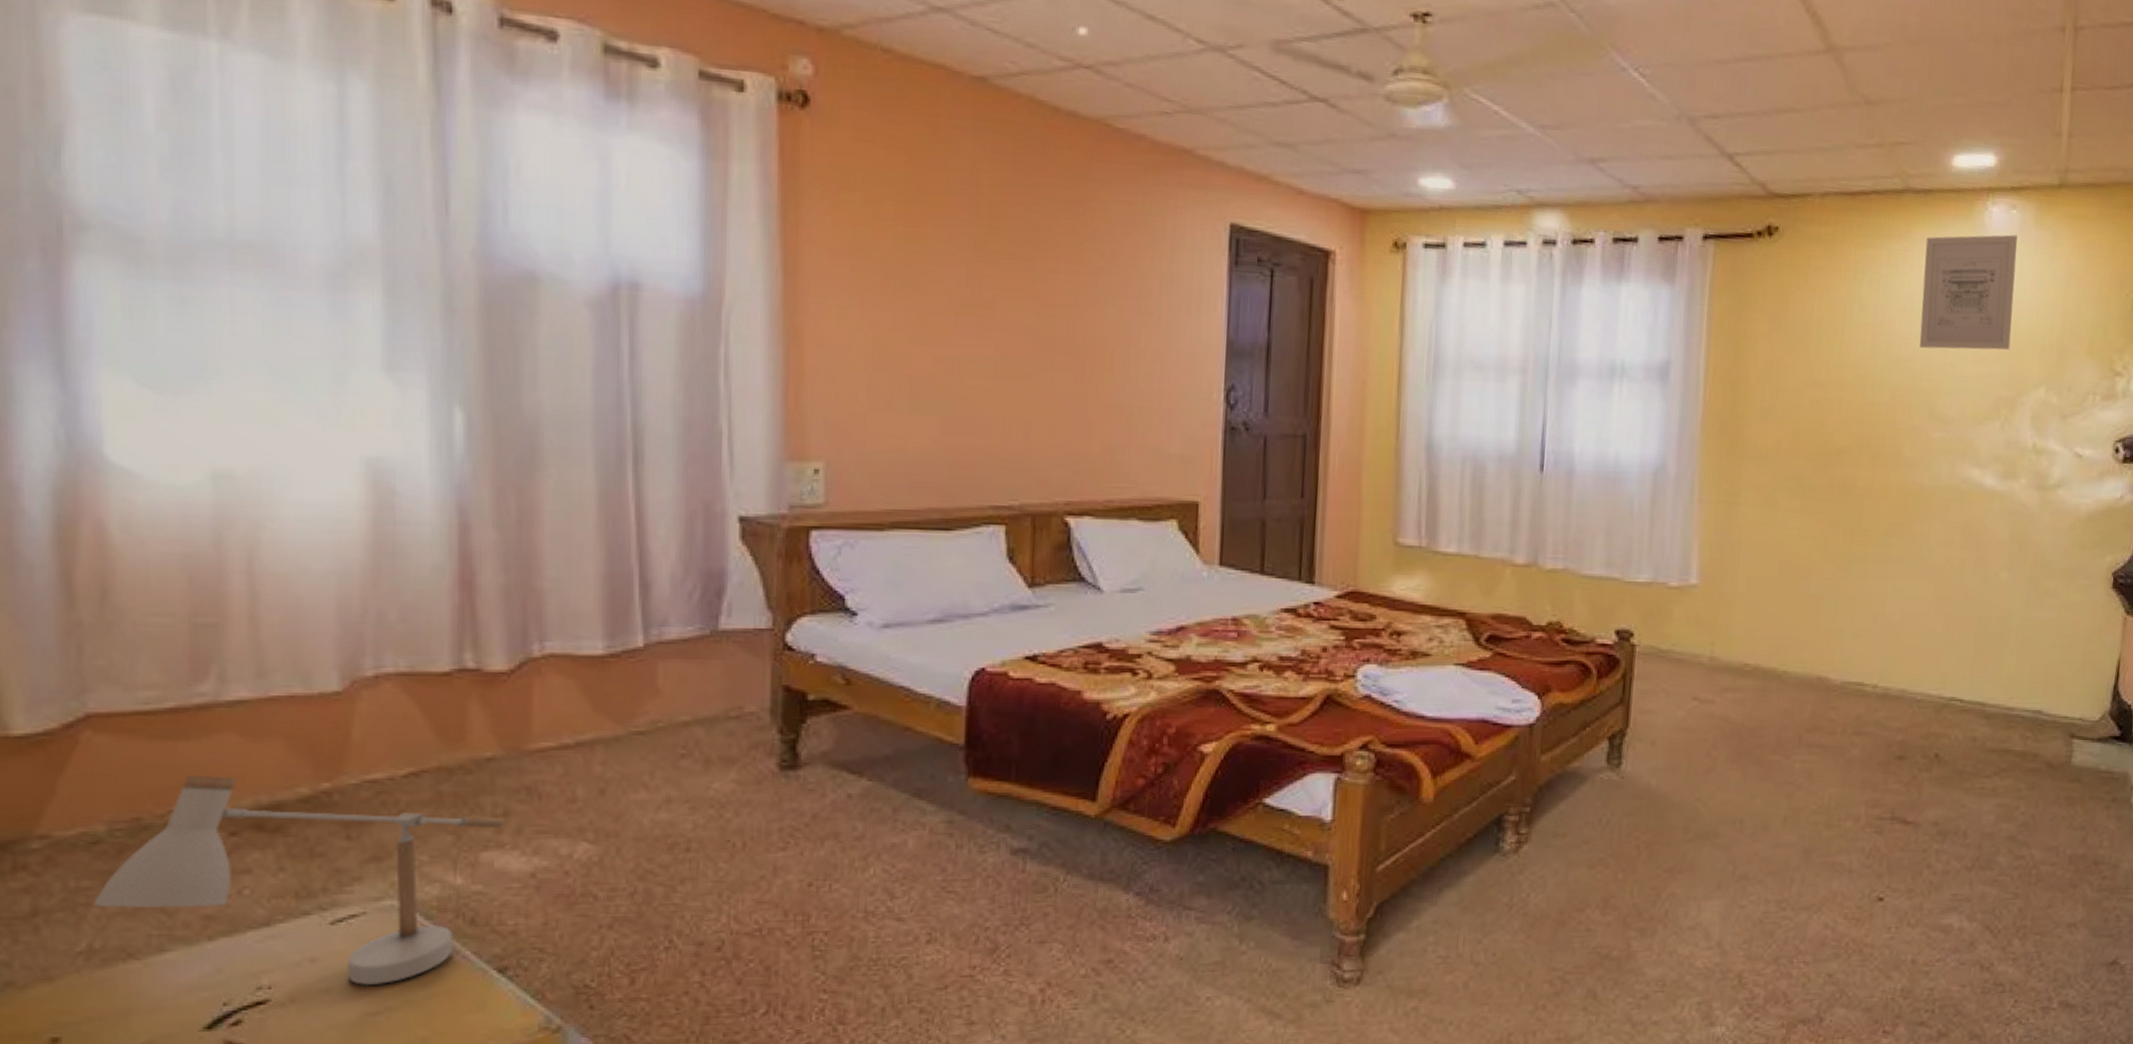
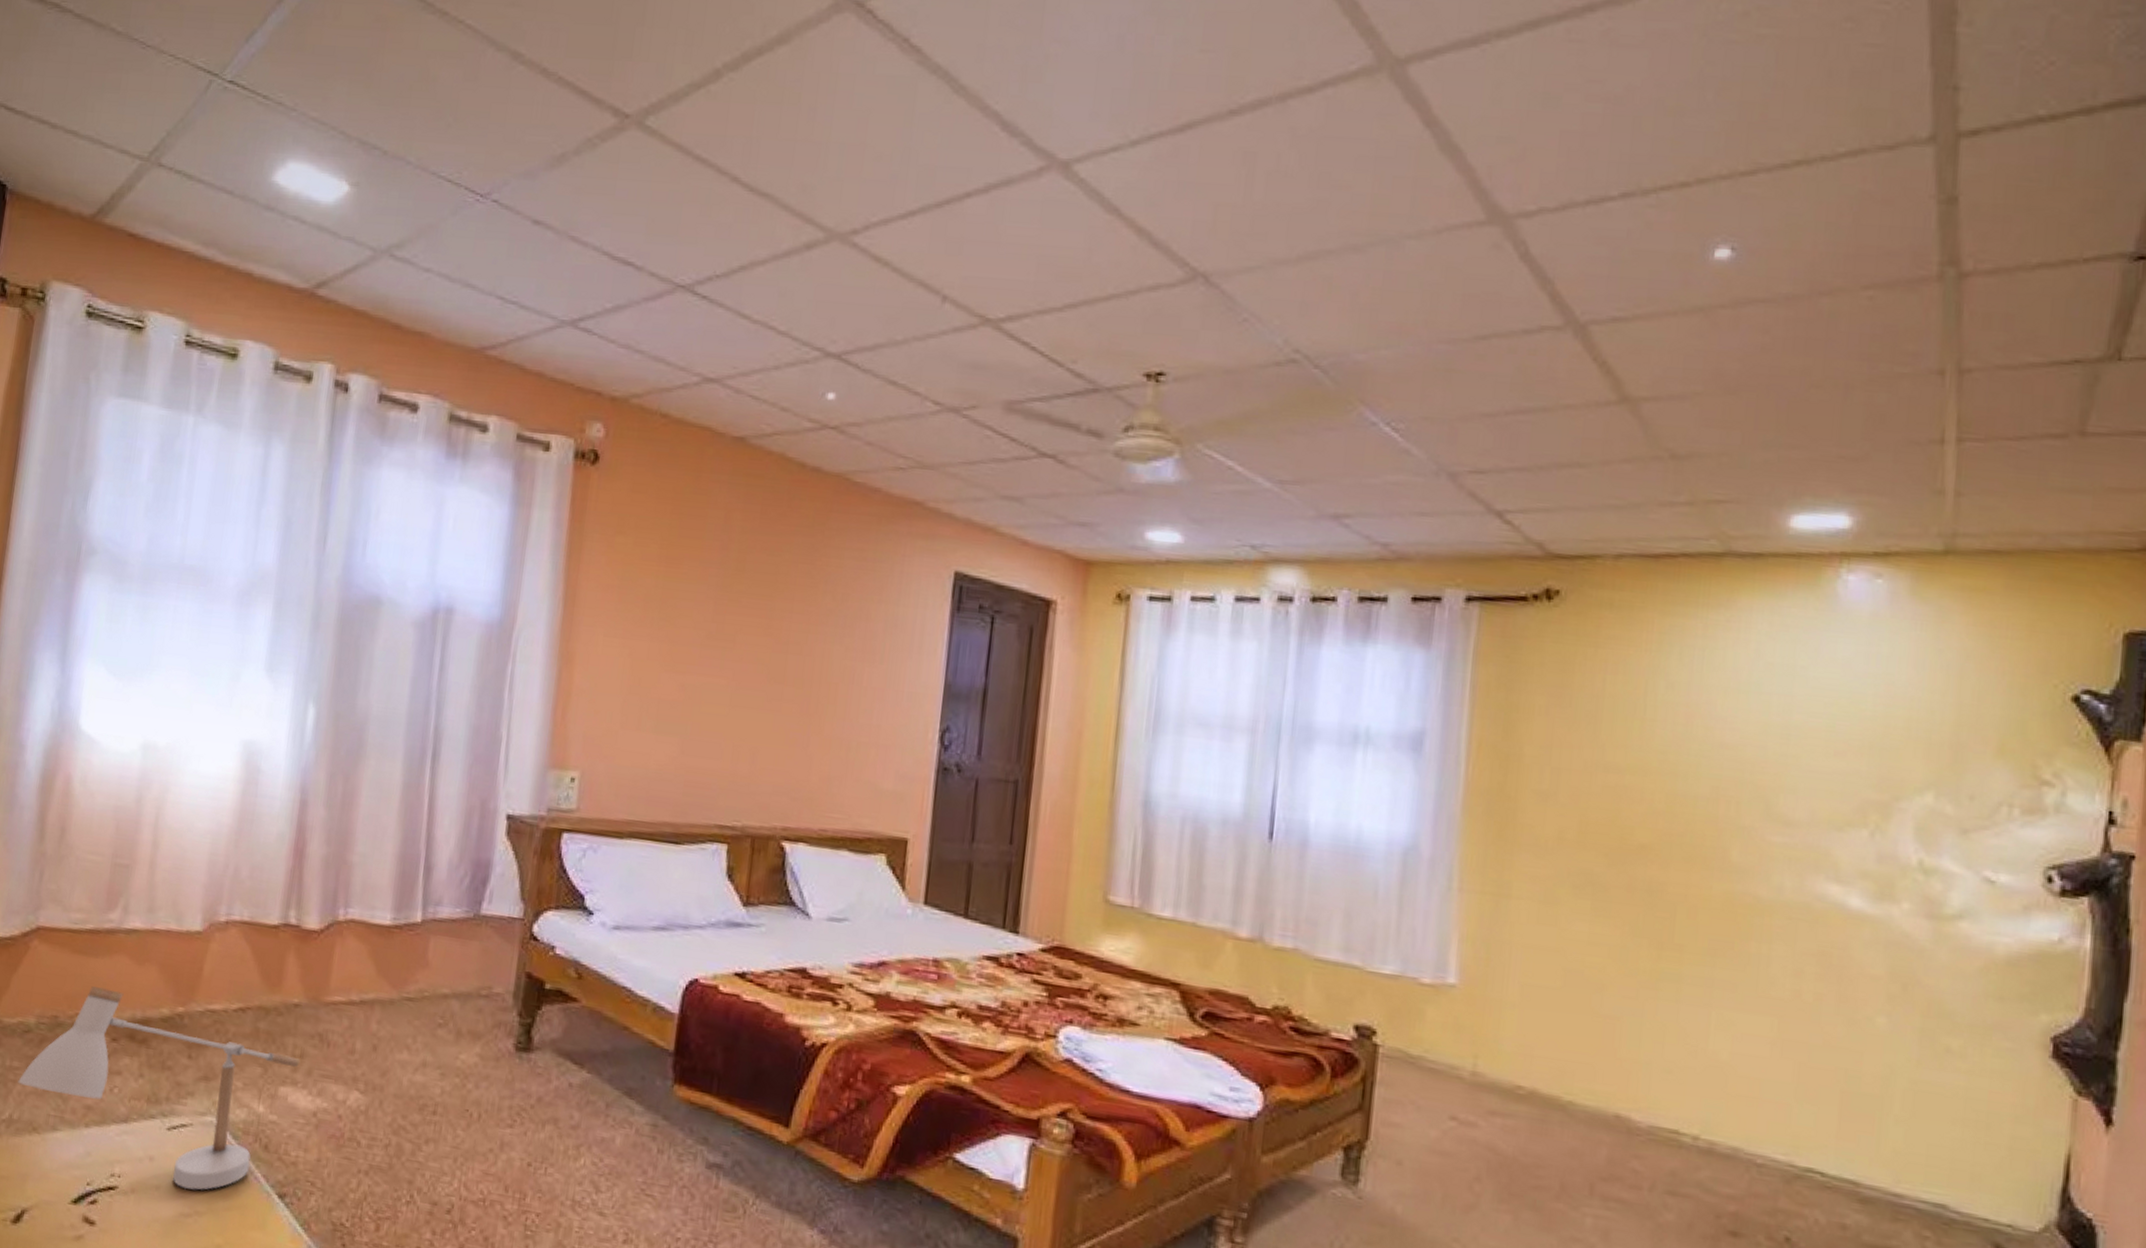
wall art: present [1919,234,2018,350] -> none [1749,607,1886,744]

